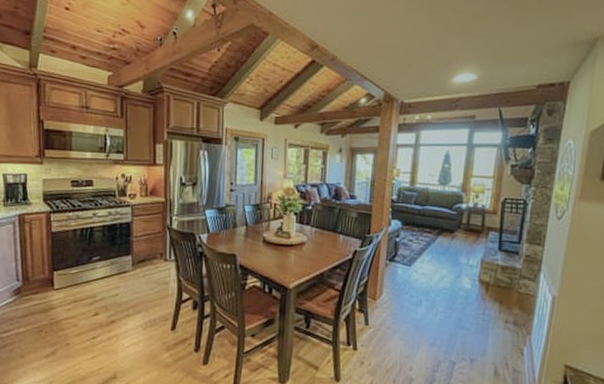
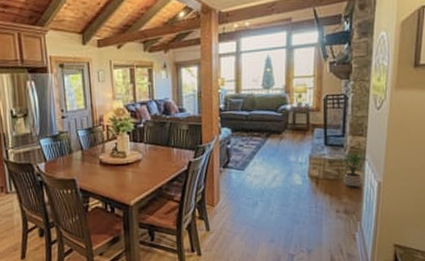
potted plant: none [511,260,543,299] -> present [337,152,367,188]

